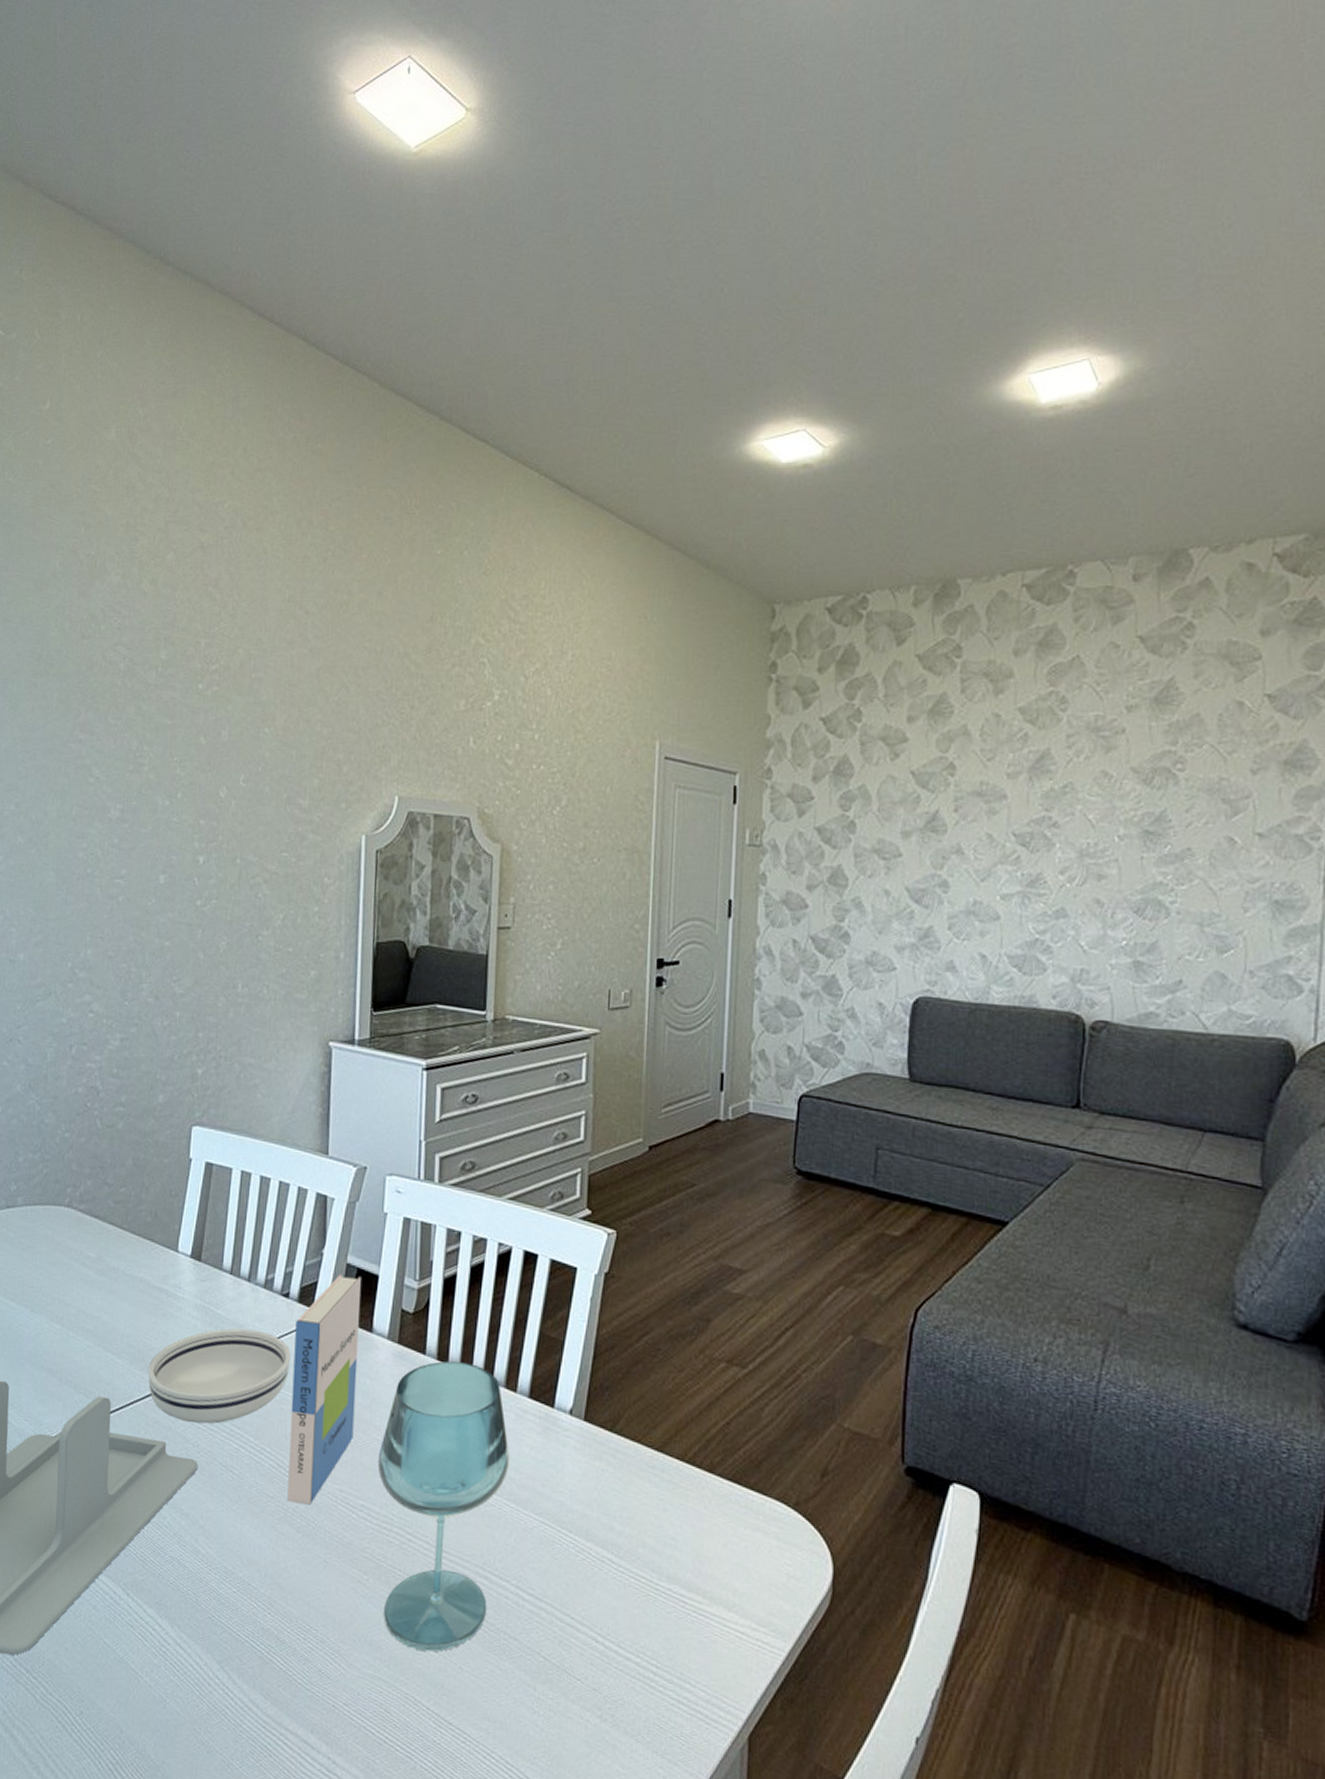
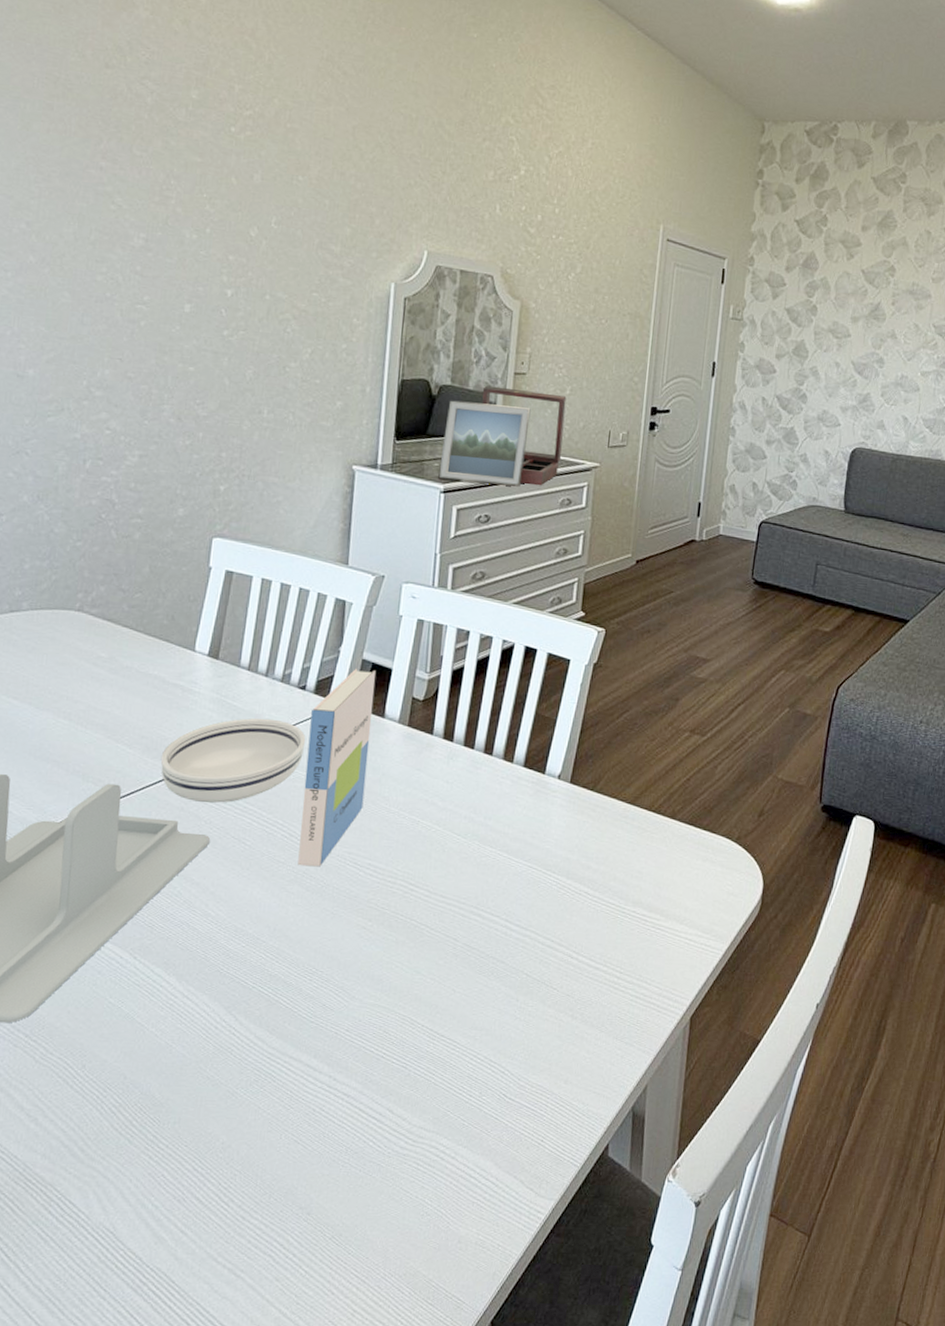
wine glass: present [378,1360,510,1652] -> none [385,739,505,980]
picture frame: none [420,963,518,1060] -> present [438,400,531,487]
jewelry box: none [464,944,558,1059] -> present [482,385,567,486]

